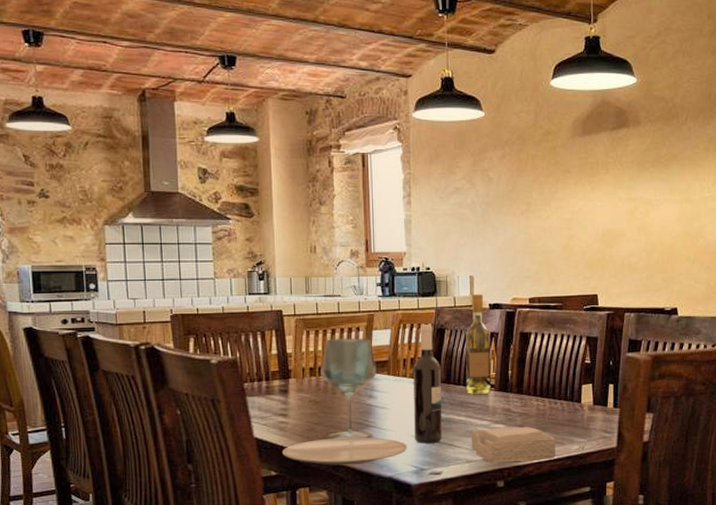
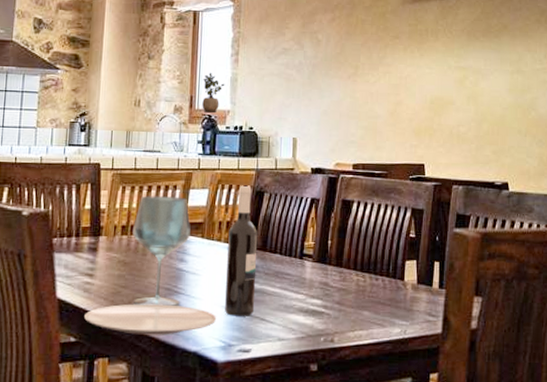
potted plant: none [376,216,399,256] -> present [202,73,225,114]
bottle: present [466,294,491,394] -> none [283,157,311,265]
napkin holder: present [470,426,556,463] -> none [284,303,375,343]

